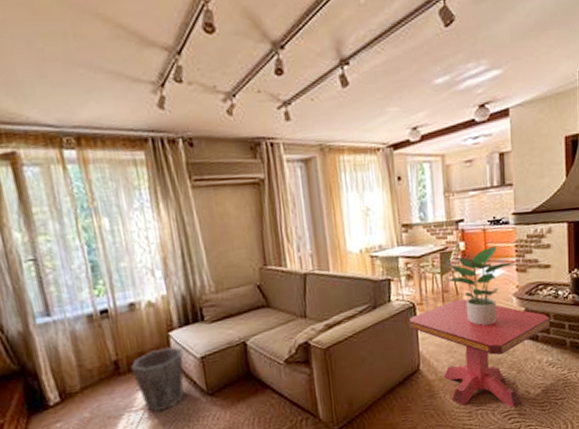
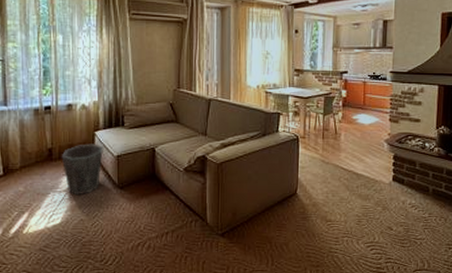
side table: present [409,299,550,408] -> none [292,138,416,240]
potted plant: present [447,246,516,326] -> none [328,97,390,165]

